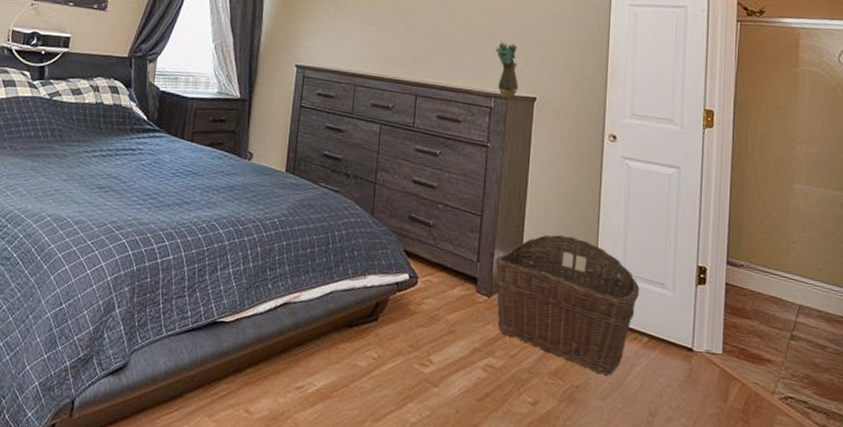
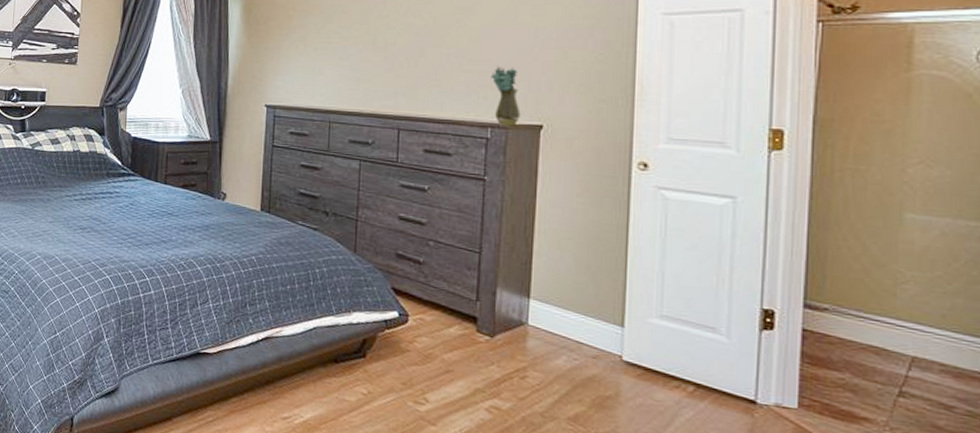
wicker basket: present [495,234,640,375] -> none [497,272,683,424]

